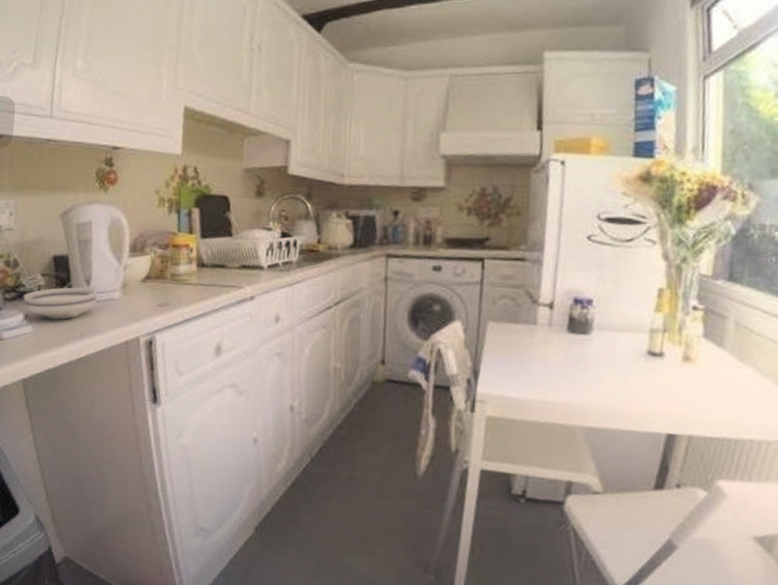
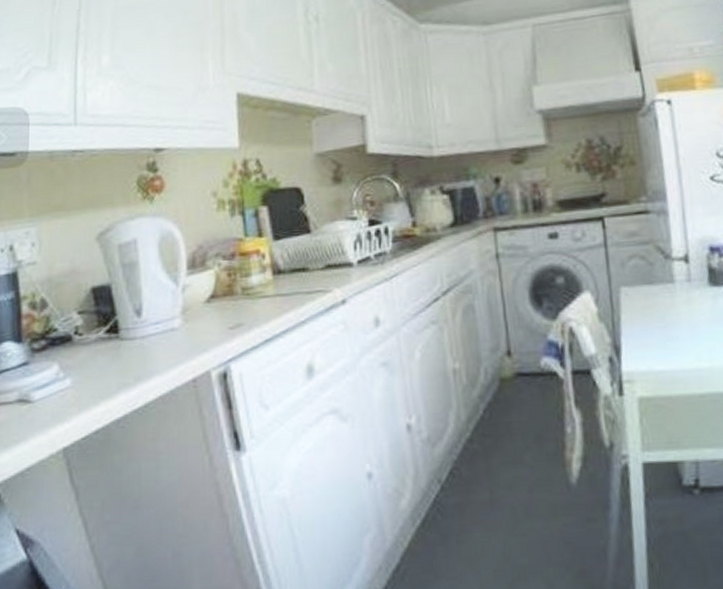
bowl: present [23,287,98,321] -> none [56,319,153,367]

